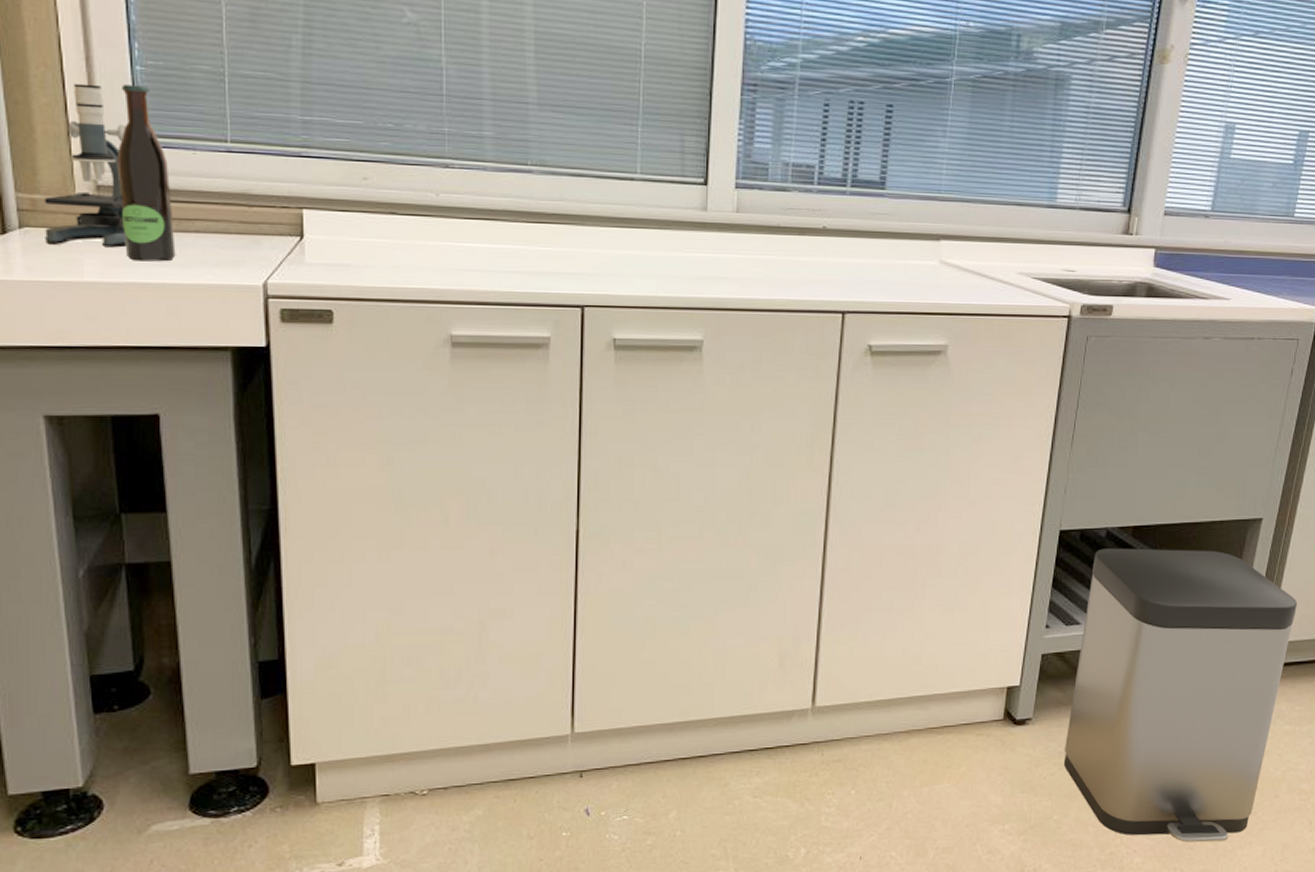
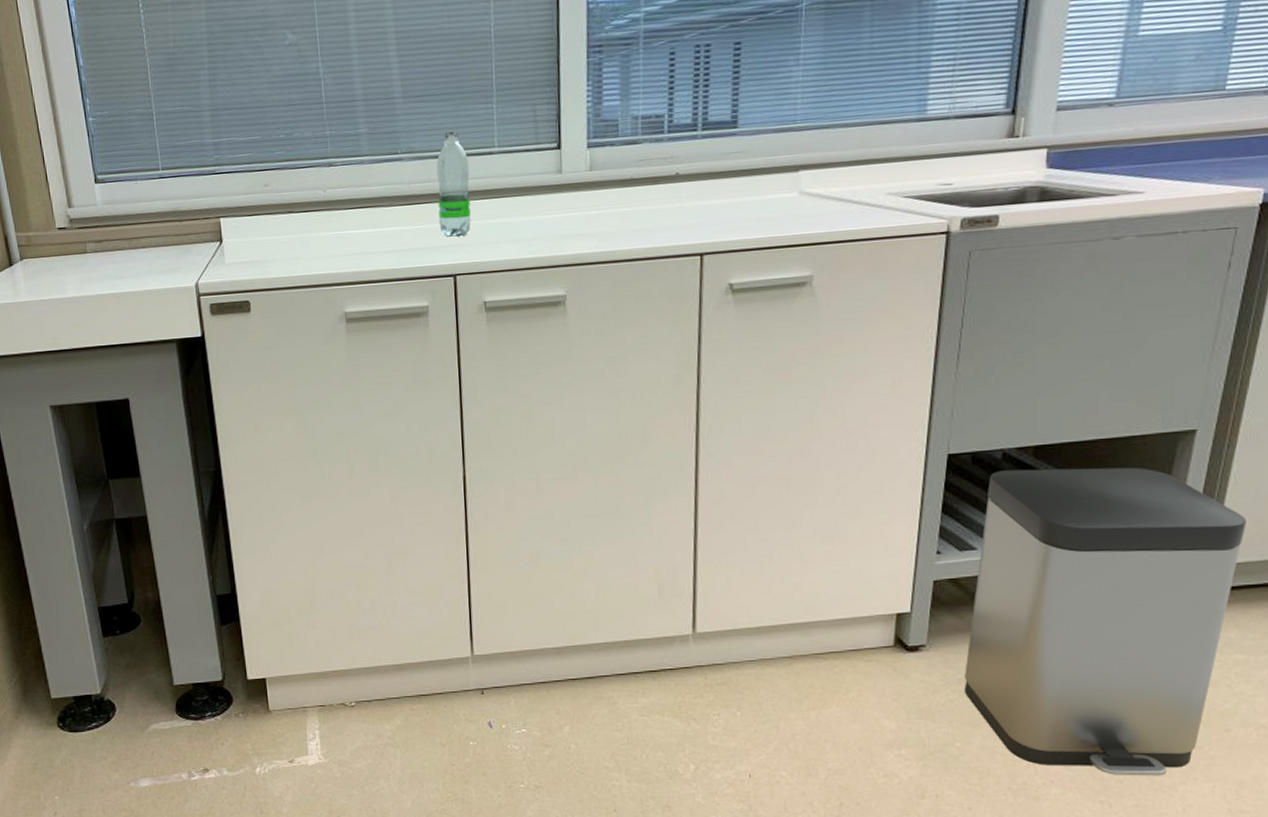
microscope: present [44,83,126,248] -> none [35,138,95,271]
bottle: present [116,84,176,262] -> none [80,133,130,277]
bottle: none [569,149,607,264] -> present [436,131,471,237]

